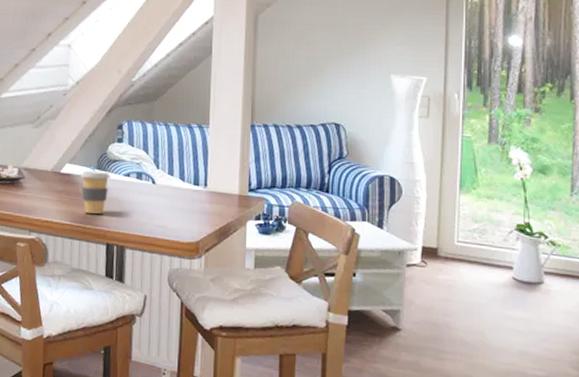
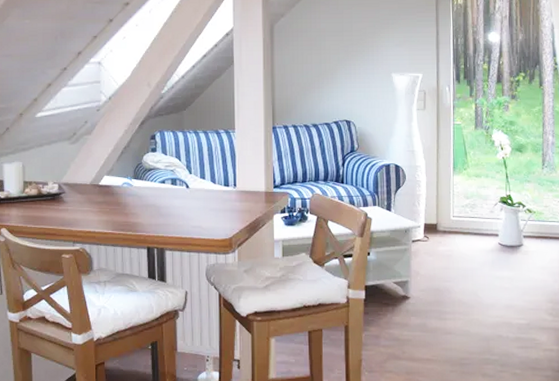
coffee cup: present [80,170,111,214] -> none [118,180,148,222]

